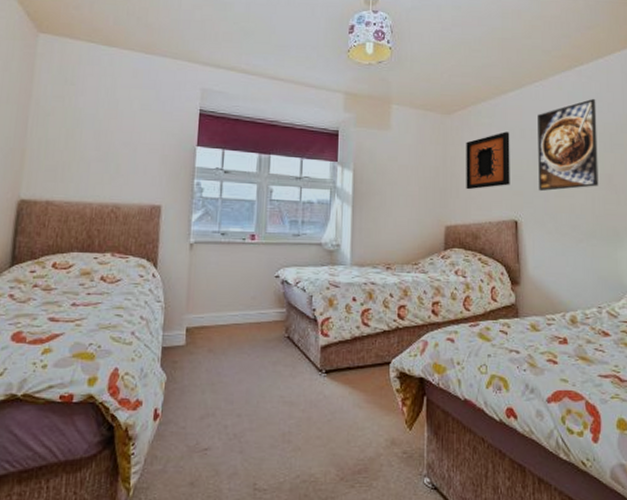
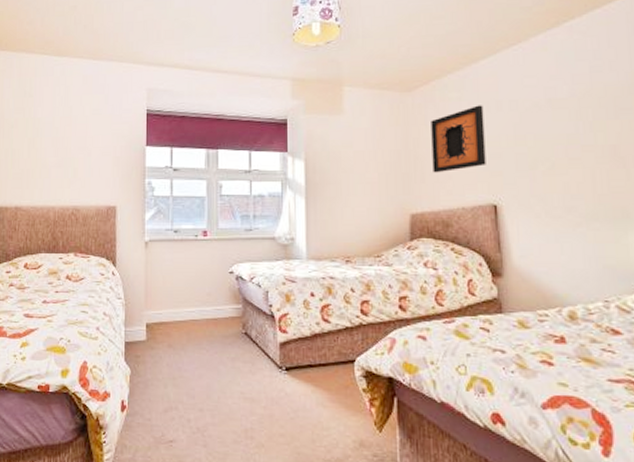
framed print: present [538,98,599,192] -> none [517,57,600,170]

